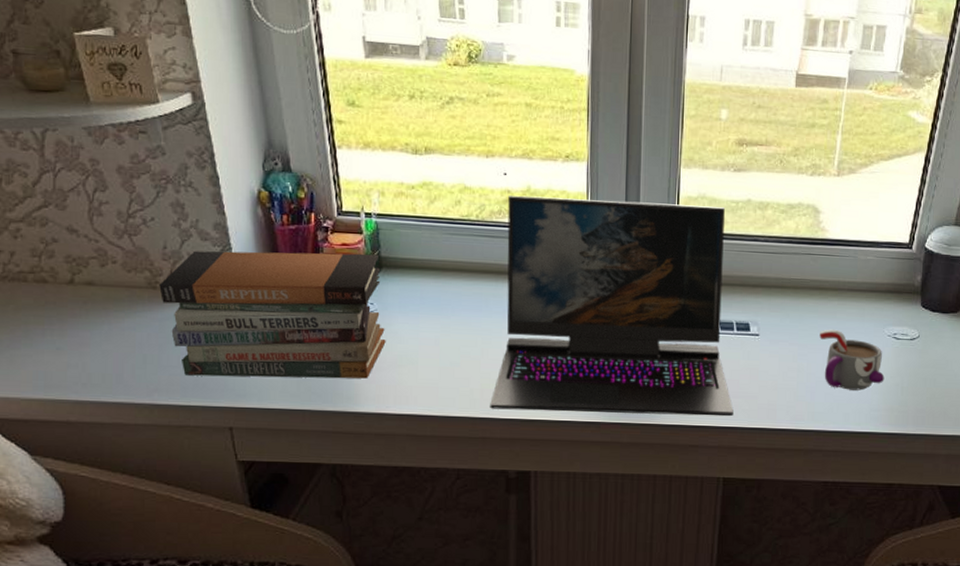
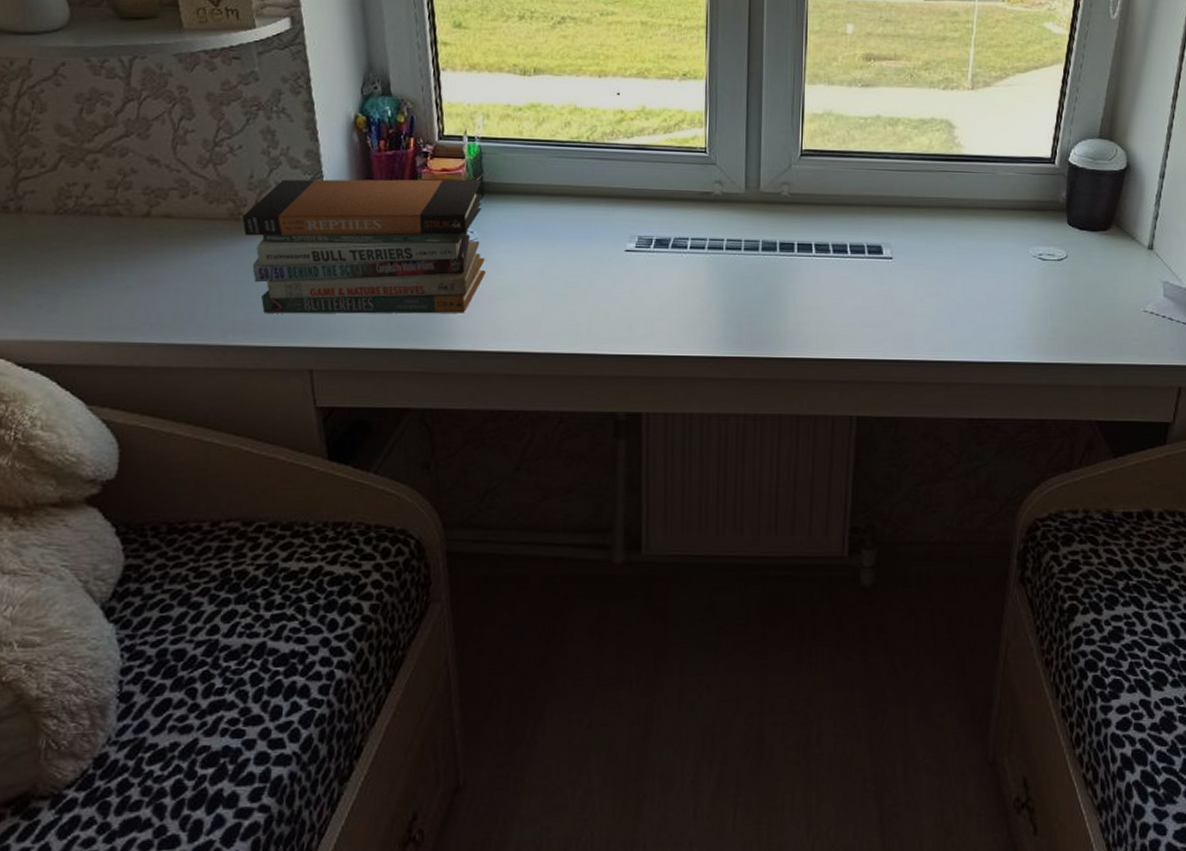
laptop: present [490,195,734,417] -> none [598,115,867,348]
mug: present [820,329,885,391] -> none [959,250,1031,317]

